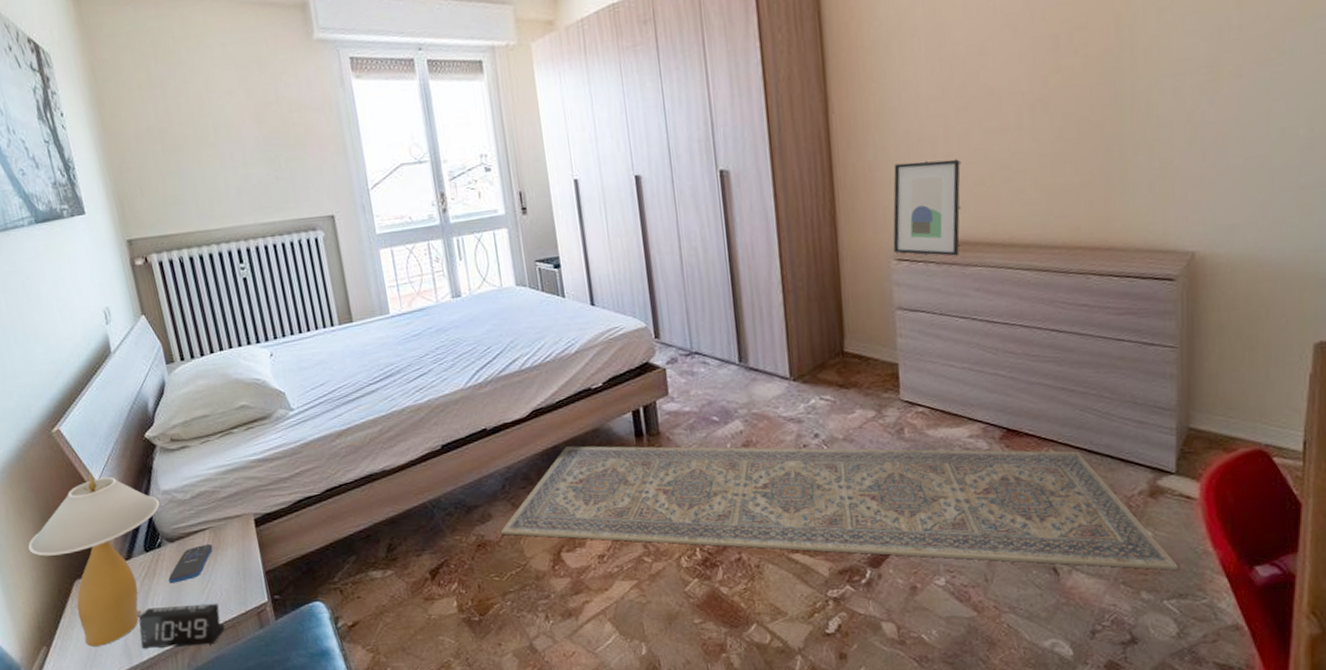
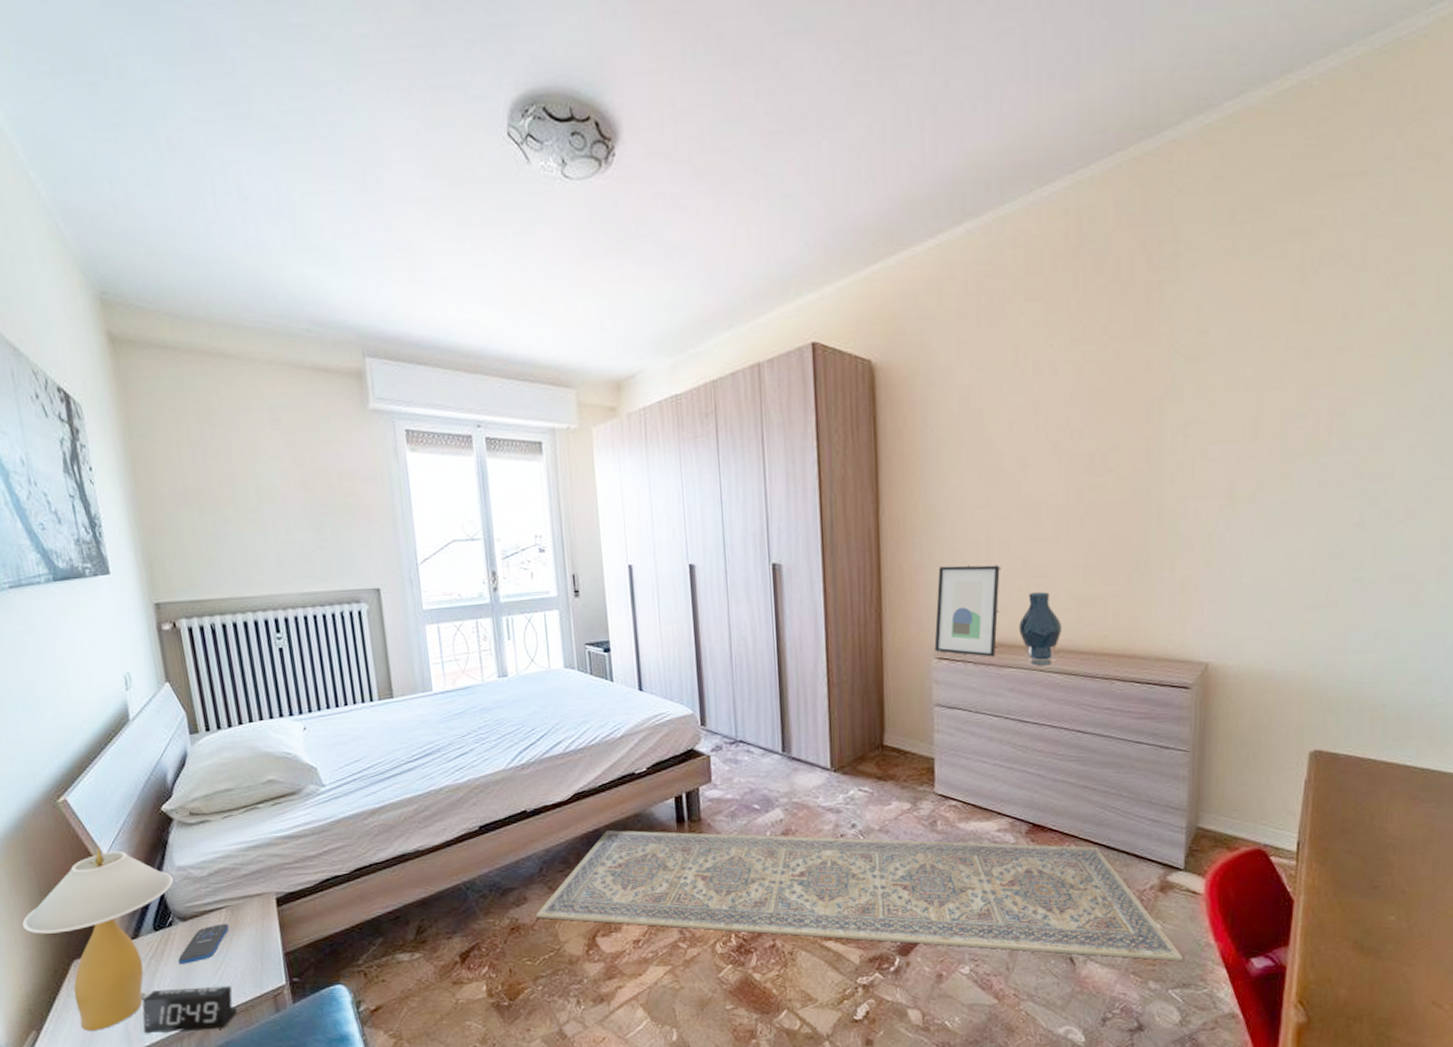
vase: none [983,184,1031,263] -> present [1019,592,1063,666]

